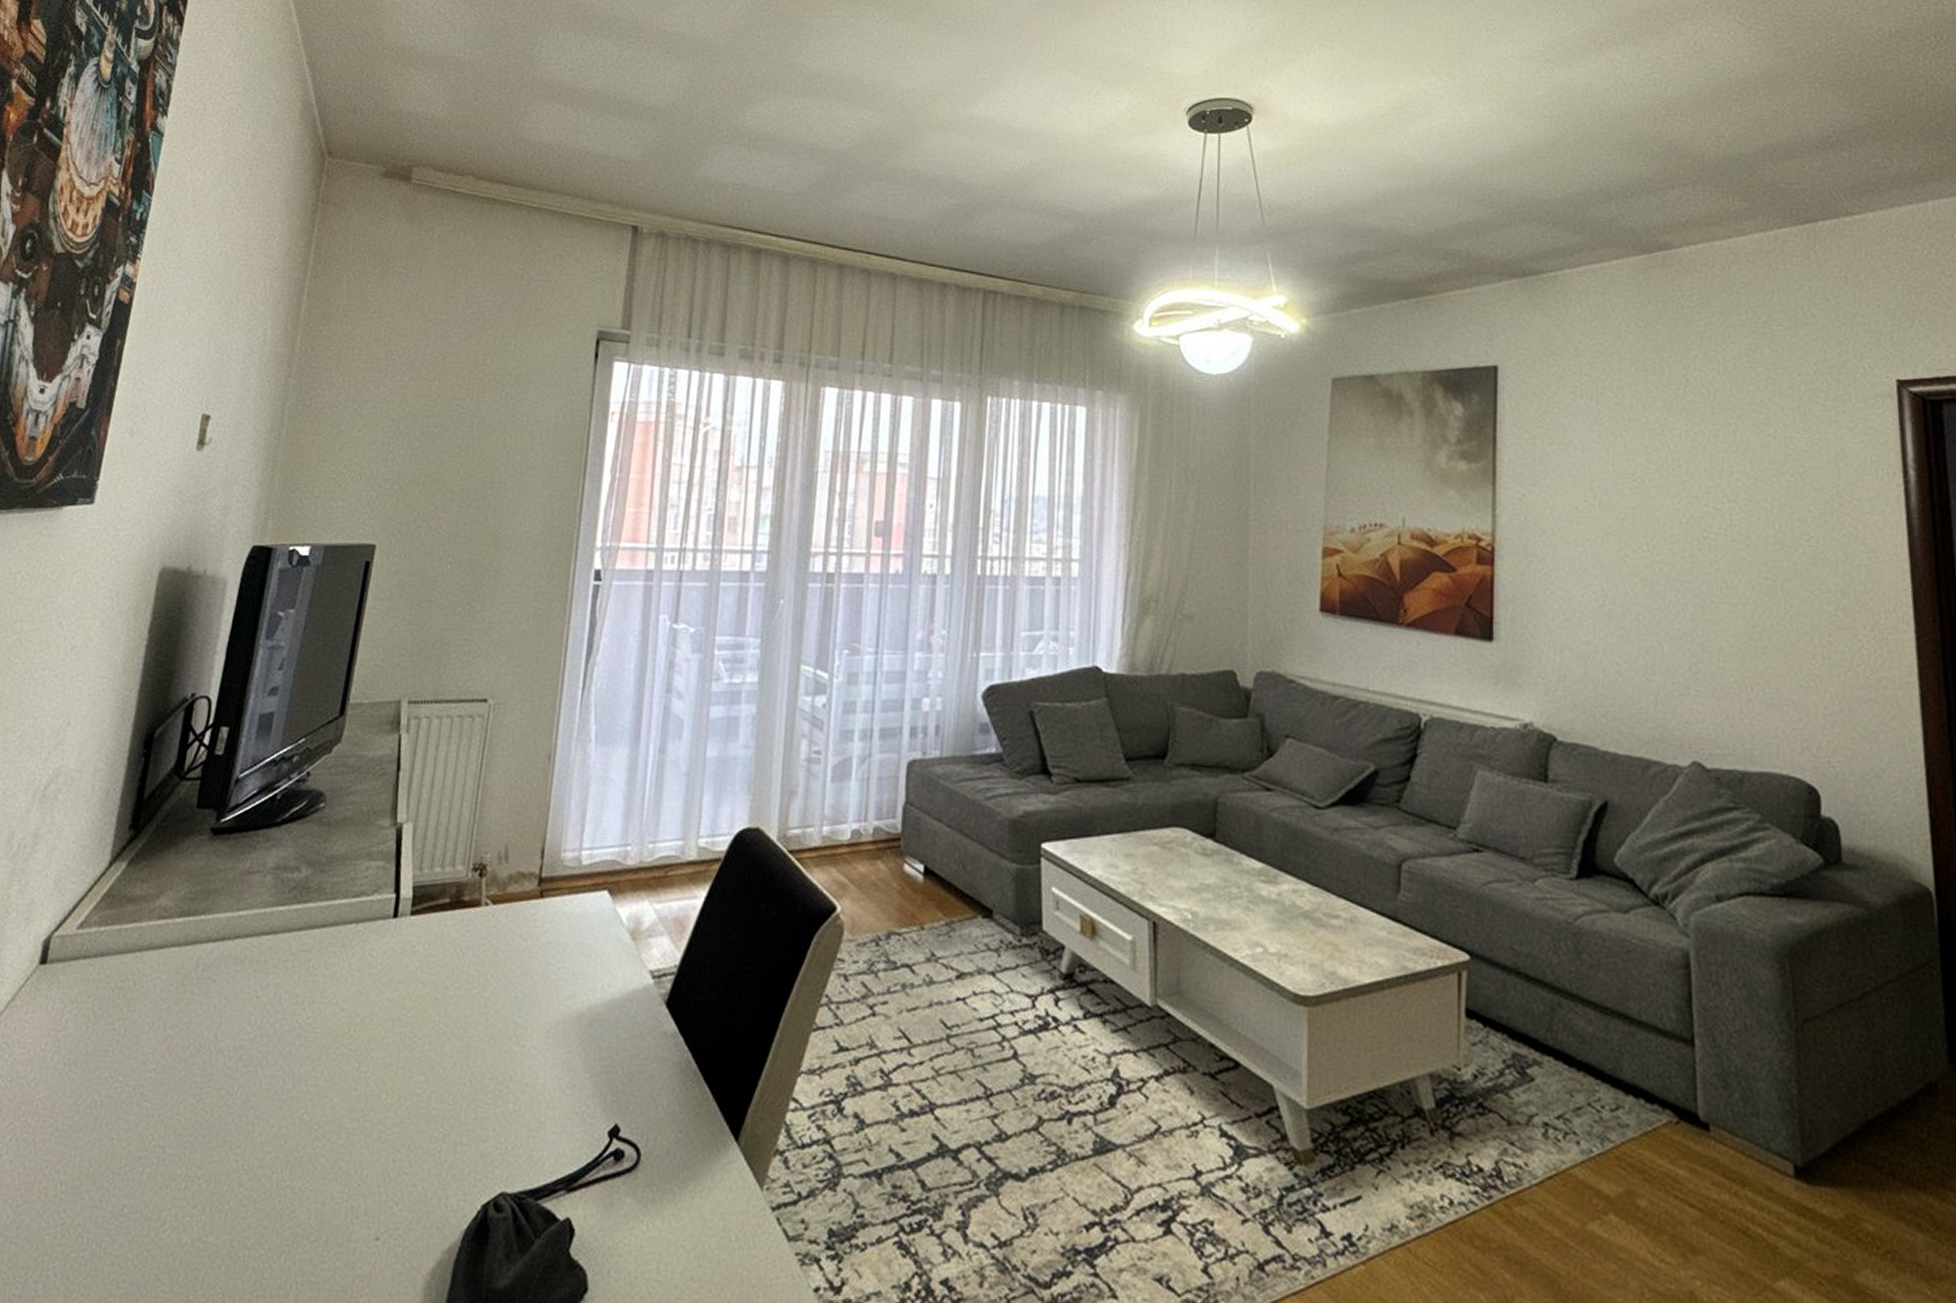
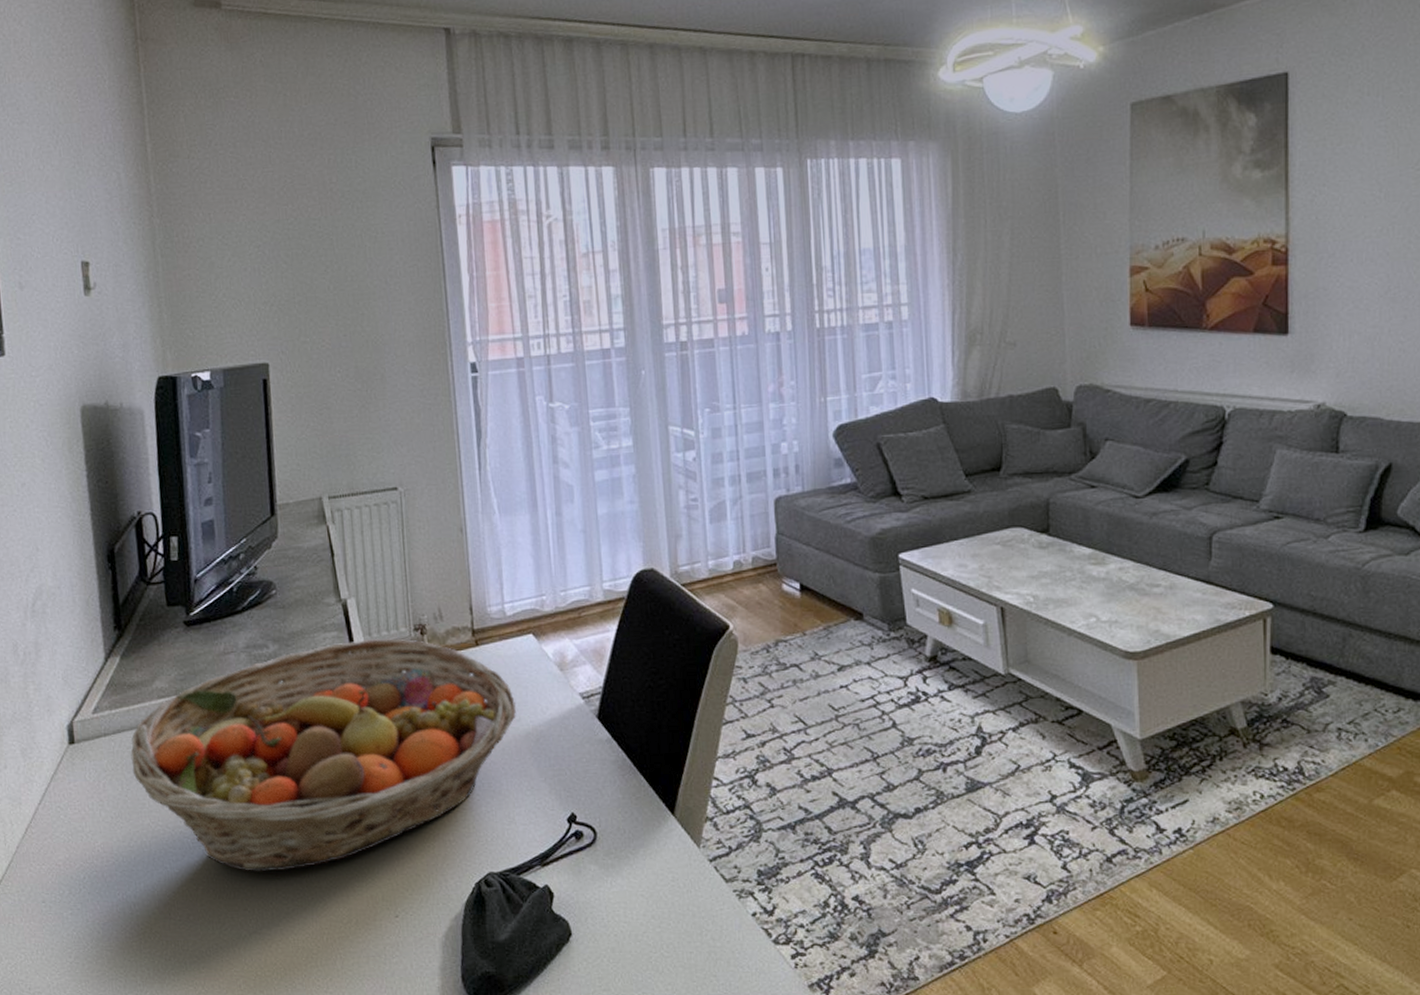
fruit basket: none [104,874,574,1160] -> present [130,638,517,872]

